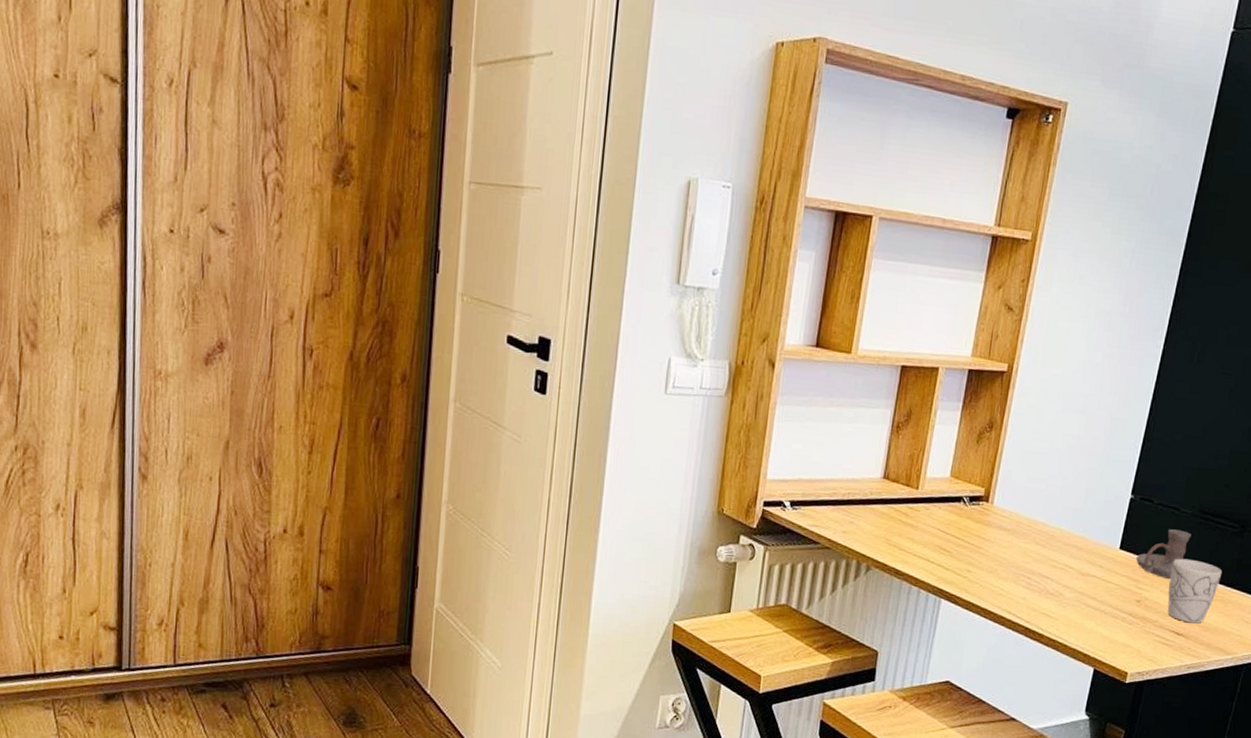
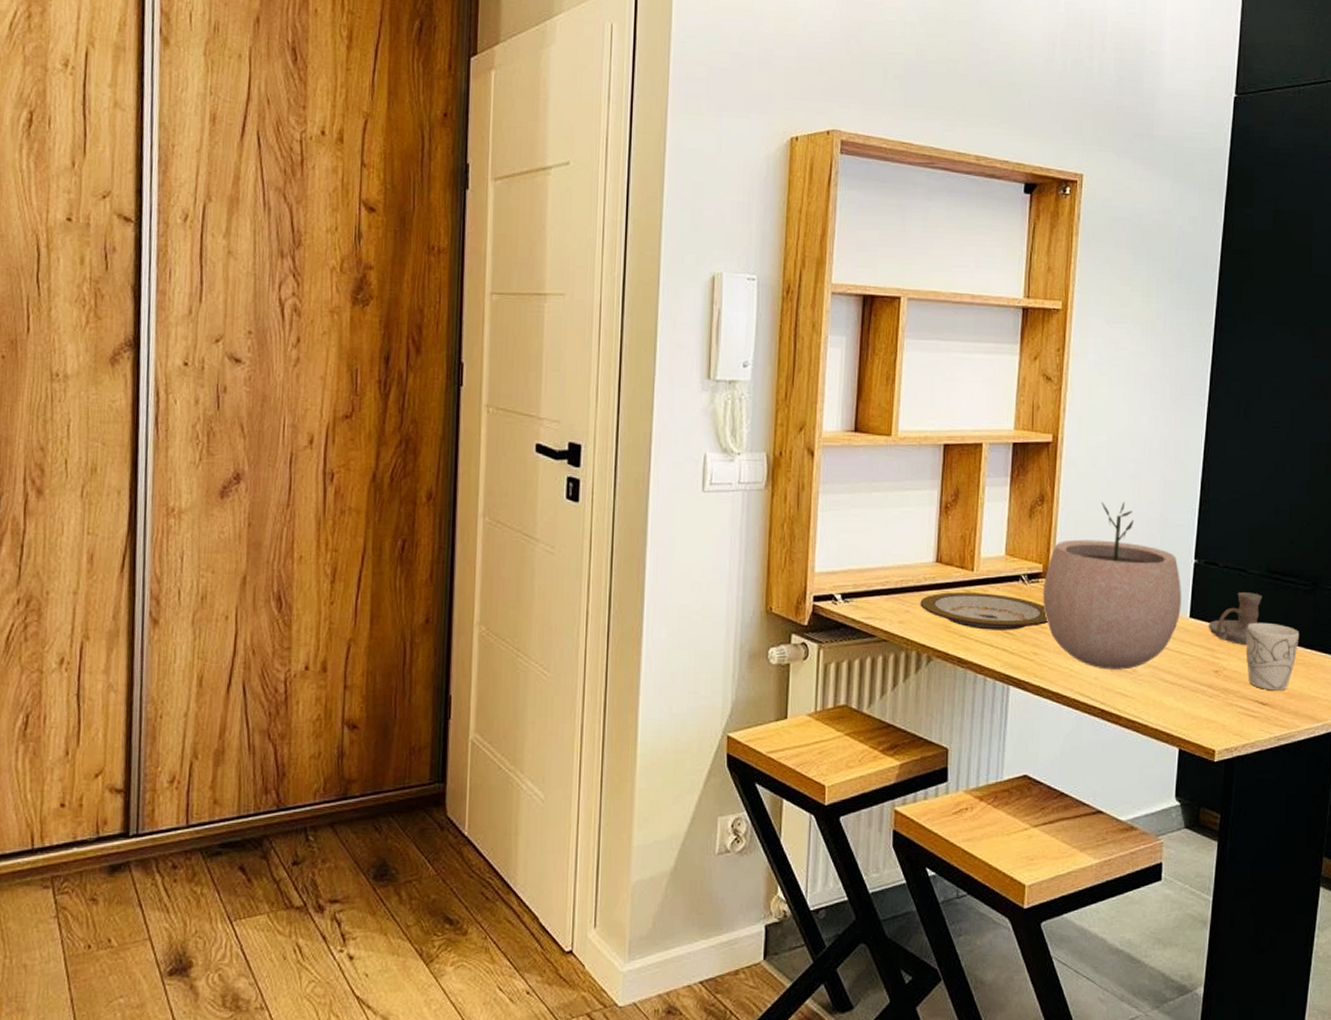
plate: none [864,507,984,548] -> present [920,592,1048,630]
plant pot: none [981,433,1115,593] -> present [1043,501,1181,670]

